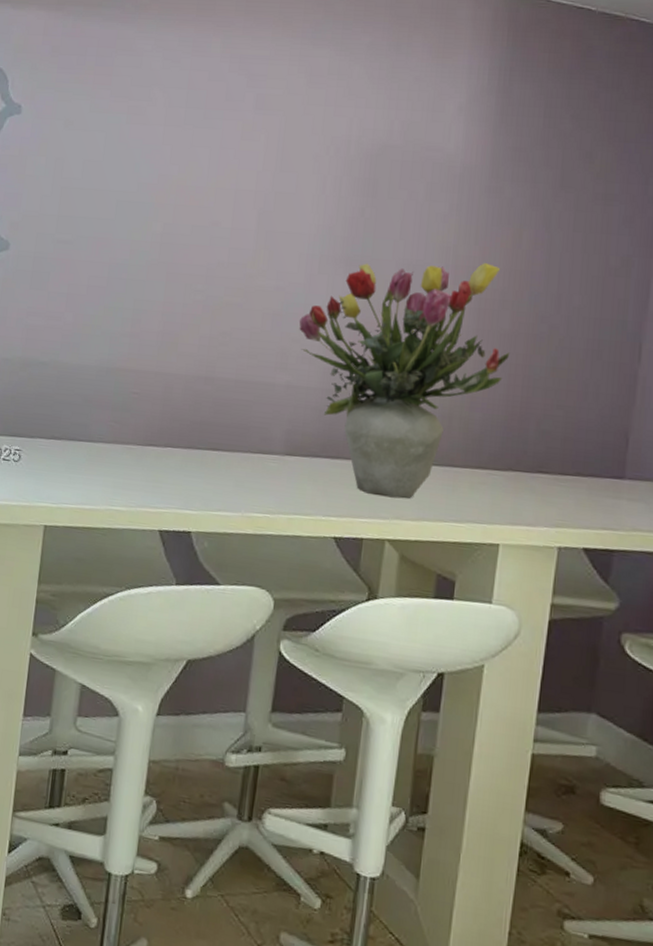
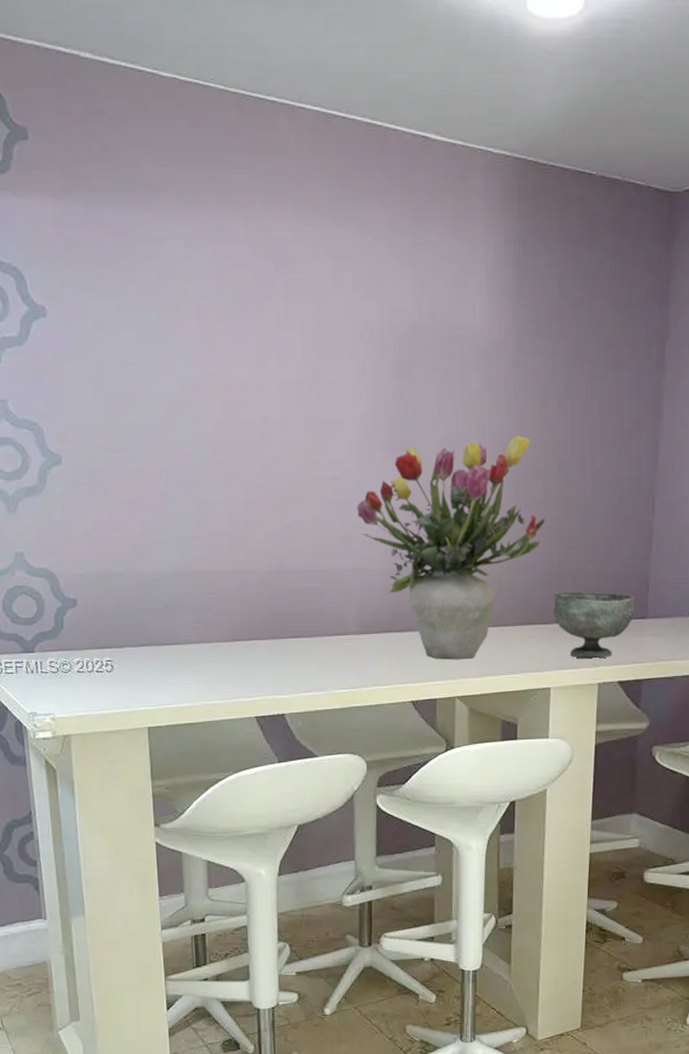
bowl: none [510,436,610,519] -> present [553,591,634,659]

